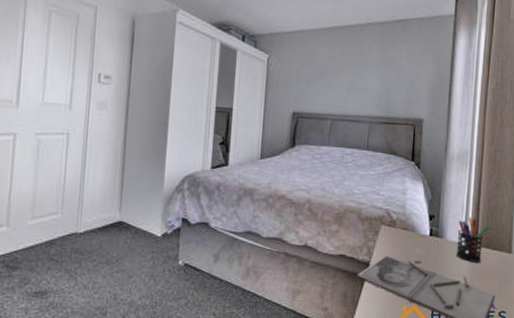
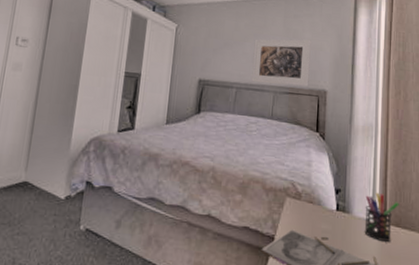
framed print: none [347,67,408,116] -> present [251,39,311,87]

